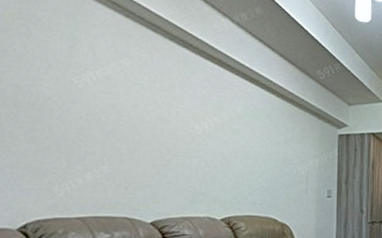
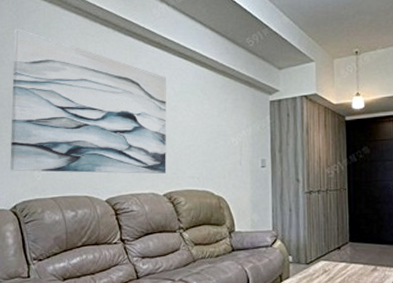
wall art: none [17,12,229,198] -> present [10,28,167,174]

